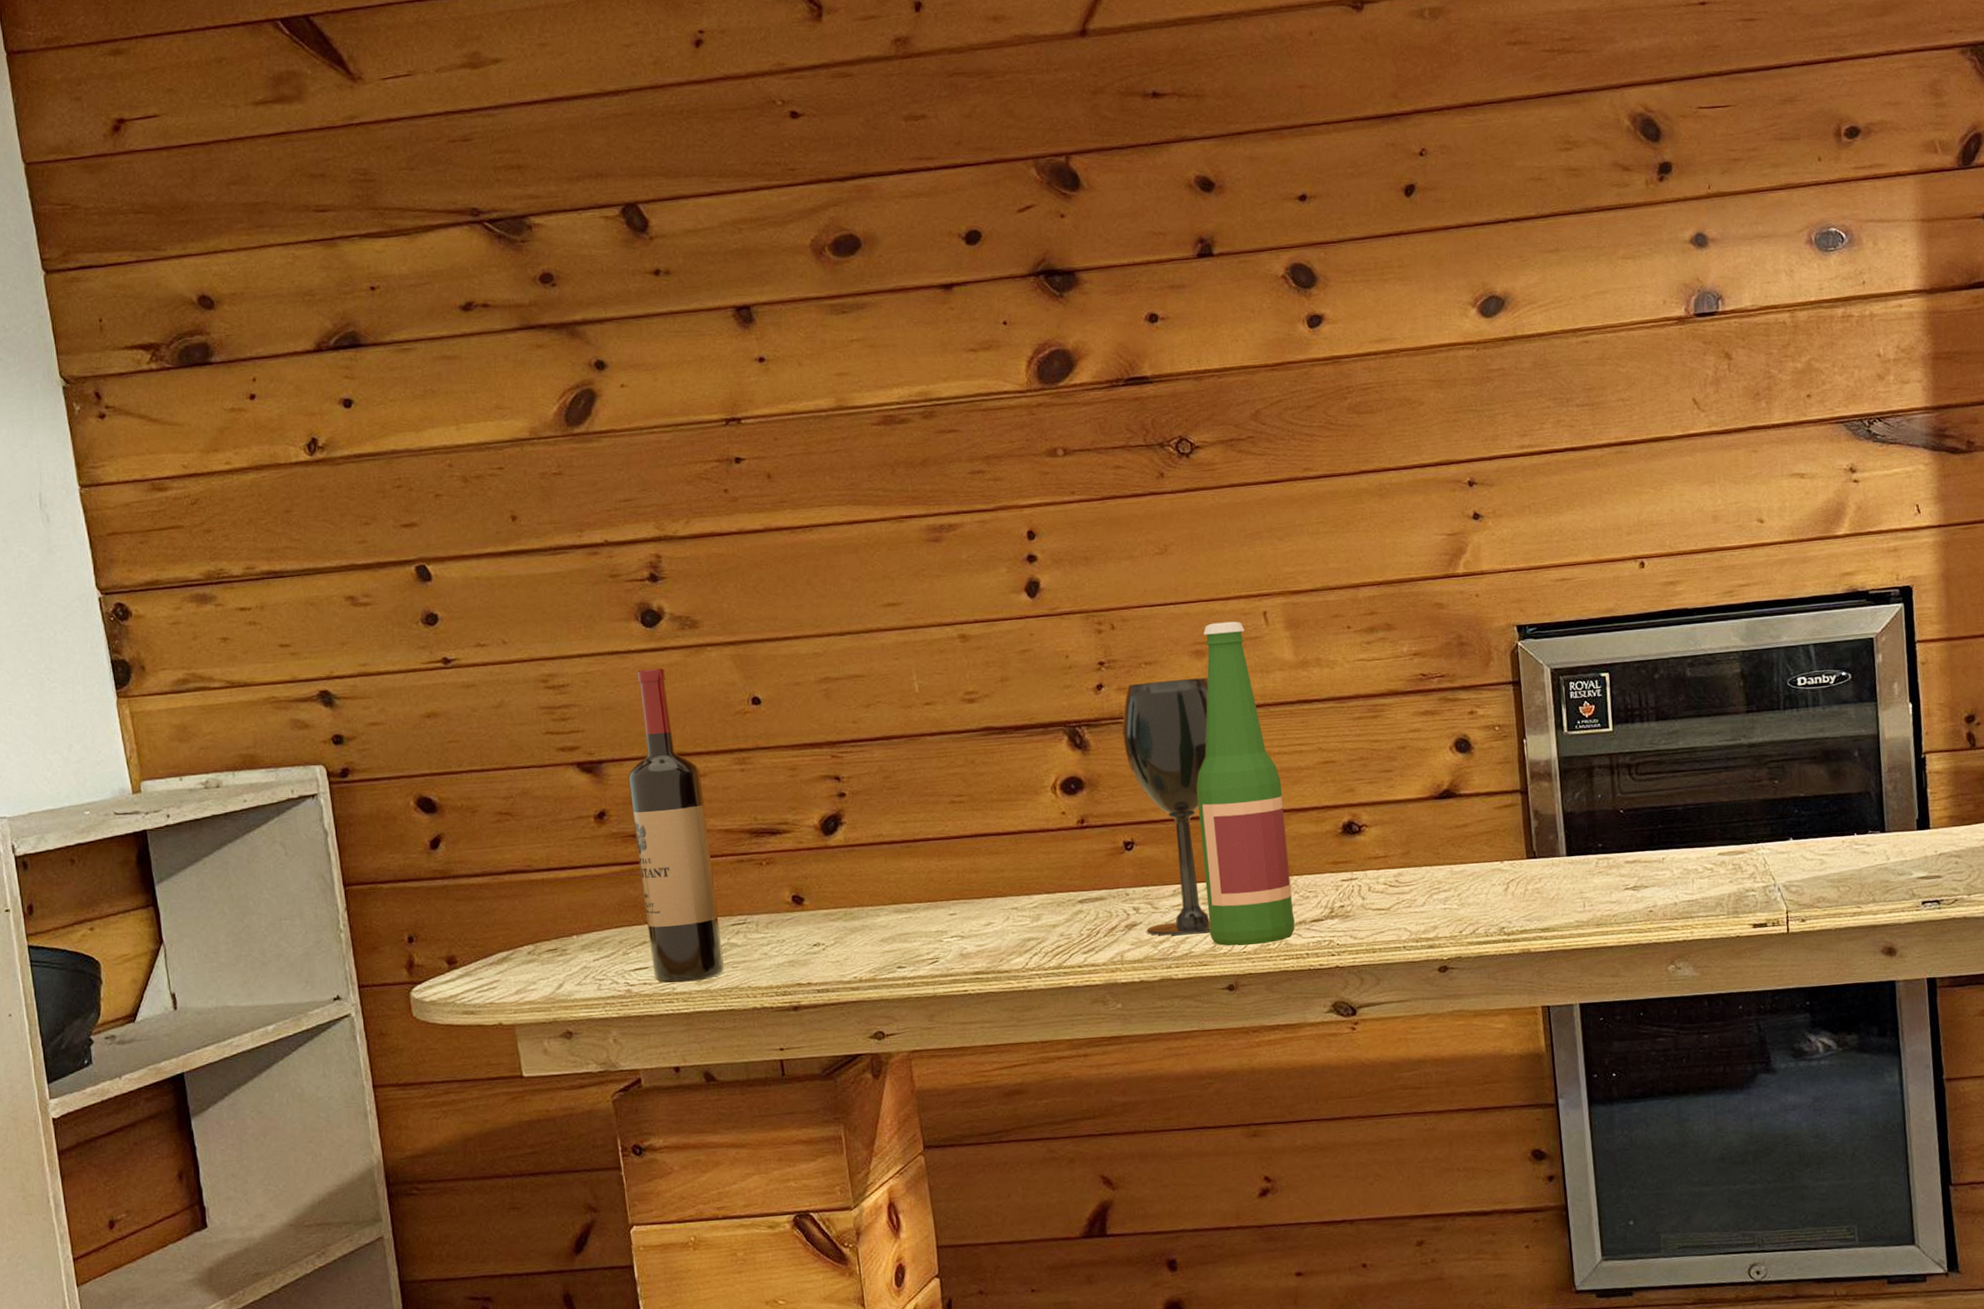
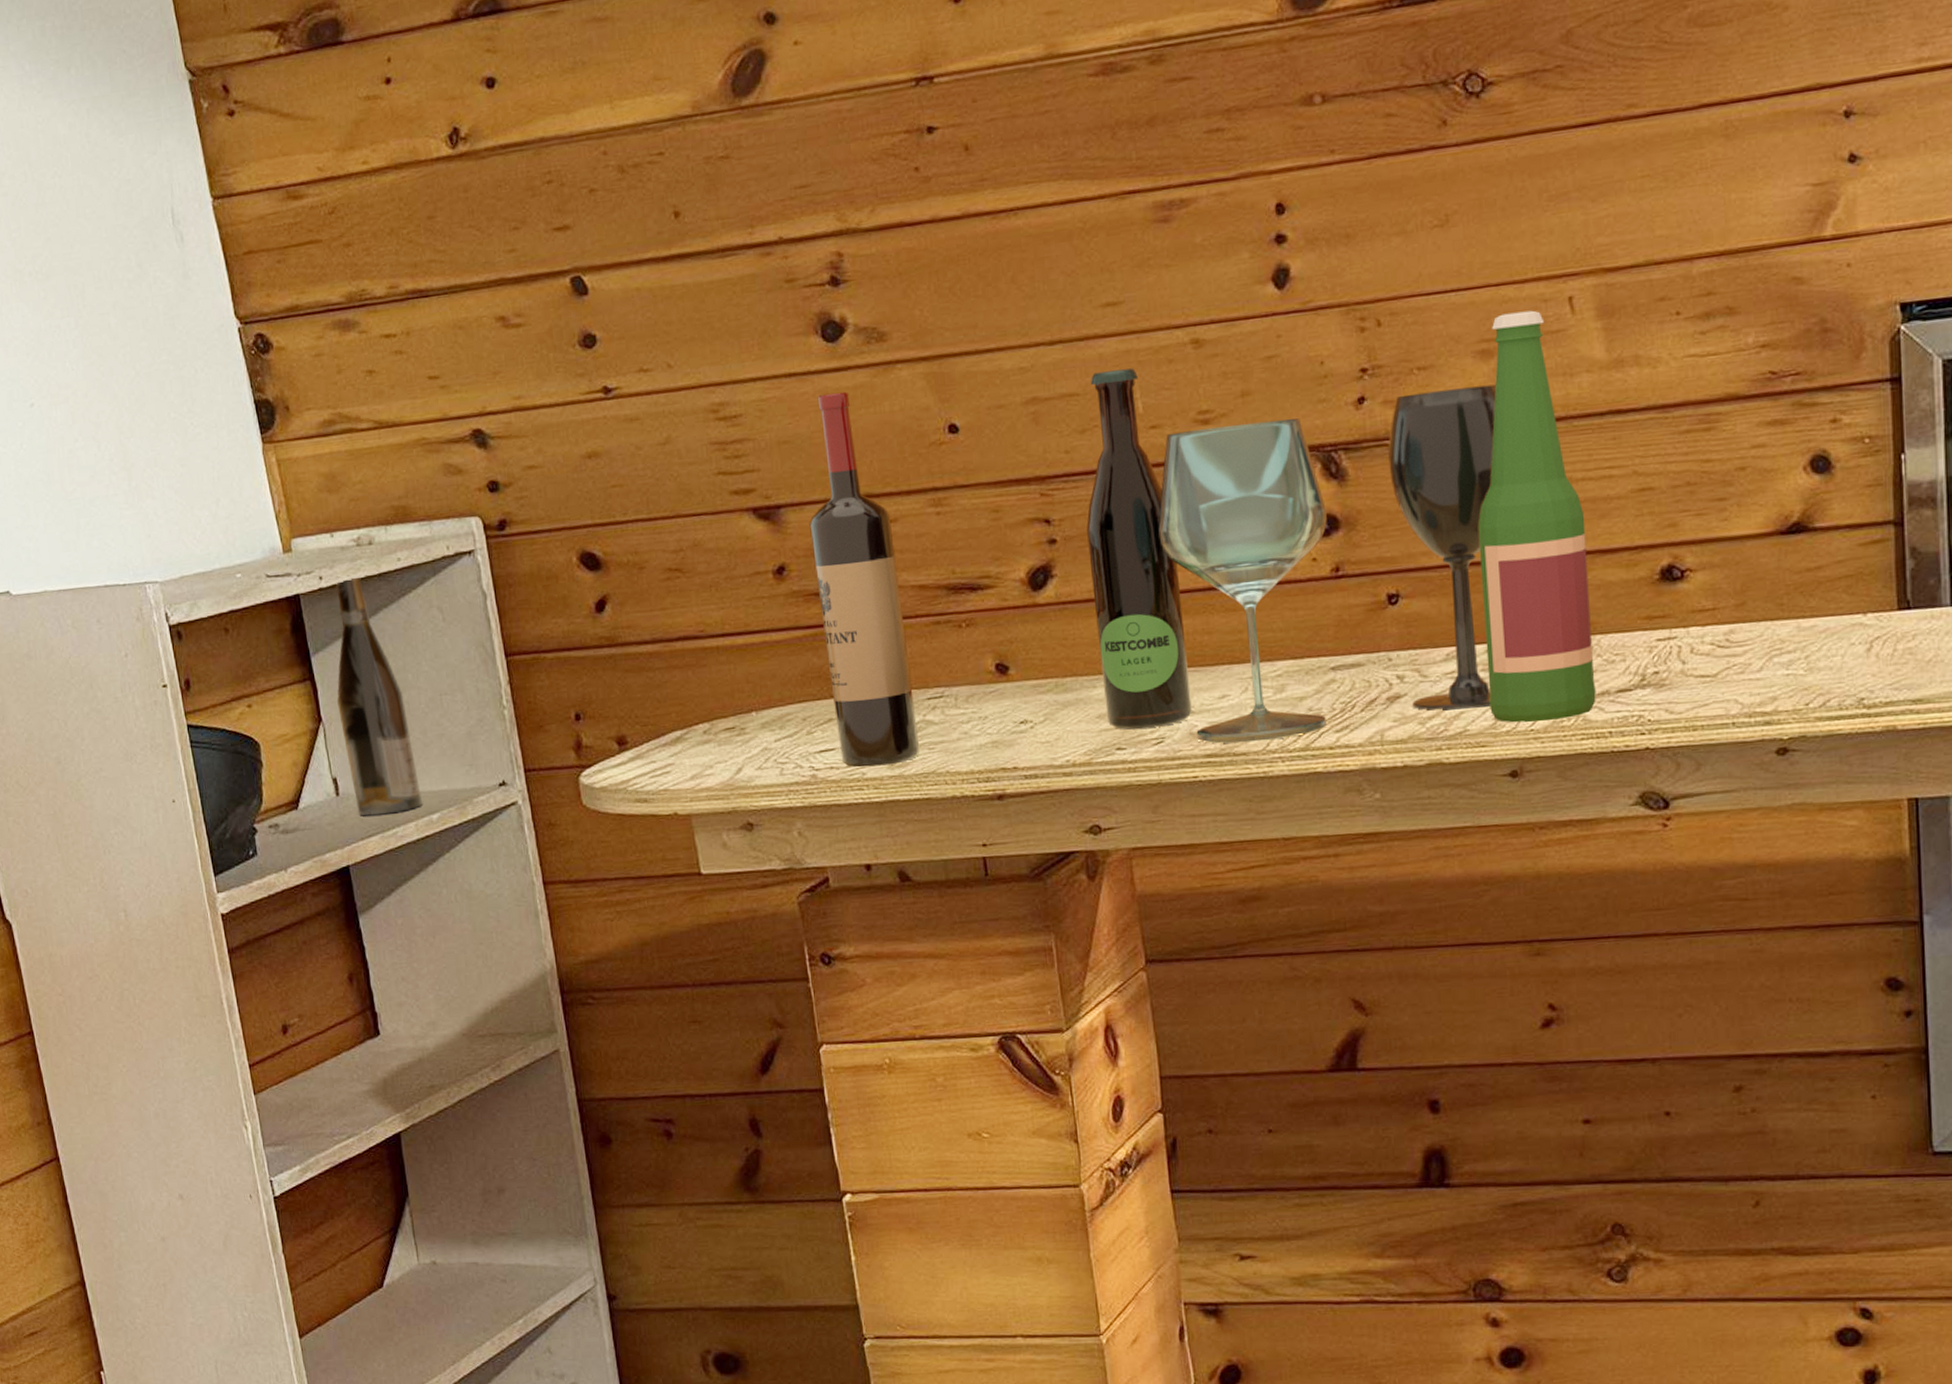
wine bottle: none [179,814,258,1028] -> present [336,575,422,816]
bottle: none [871,656,962,951] -> present [1086,368,1192,730]
wine glass: none [931,700,1075,963] -> present [1157,418,1327,744]

